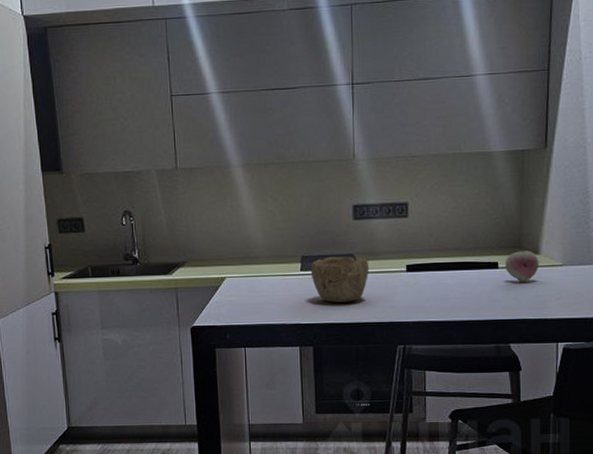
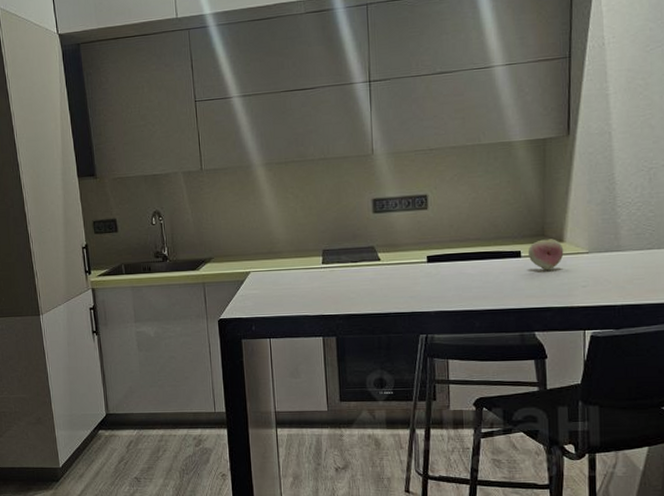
bowl: present [310,256,370,303] -> none [332,249,390,294]

